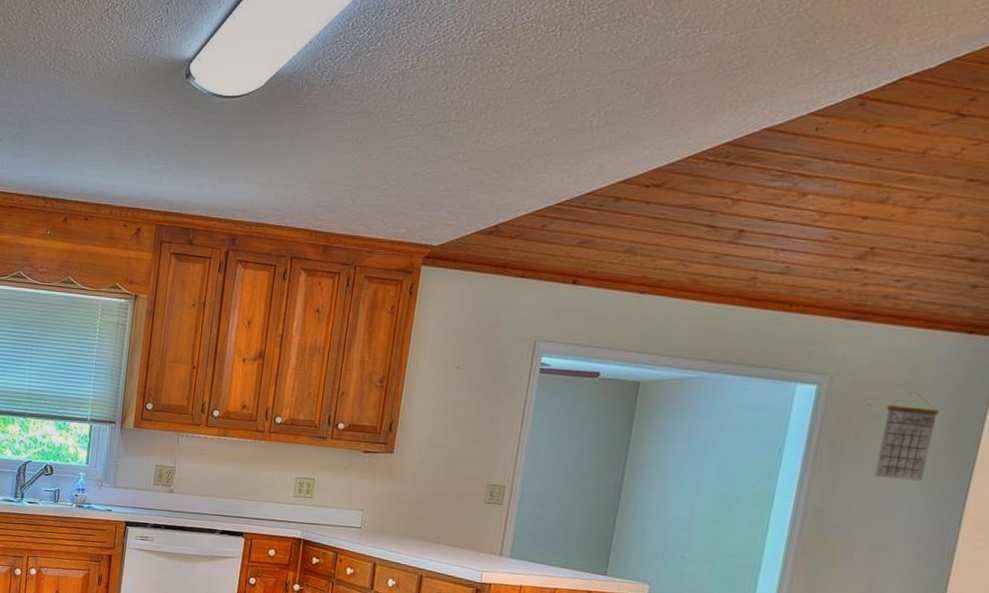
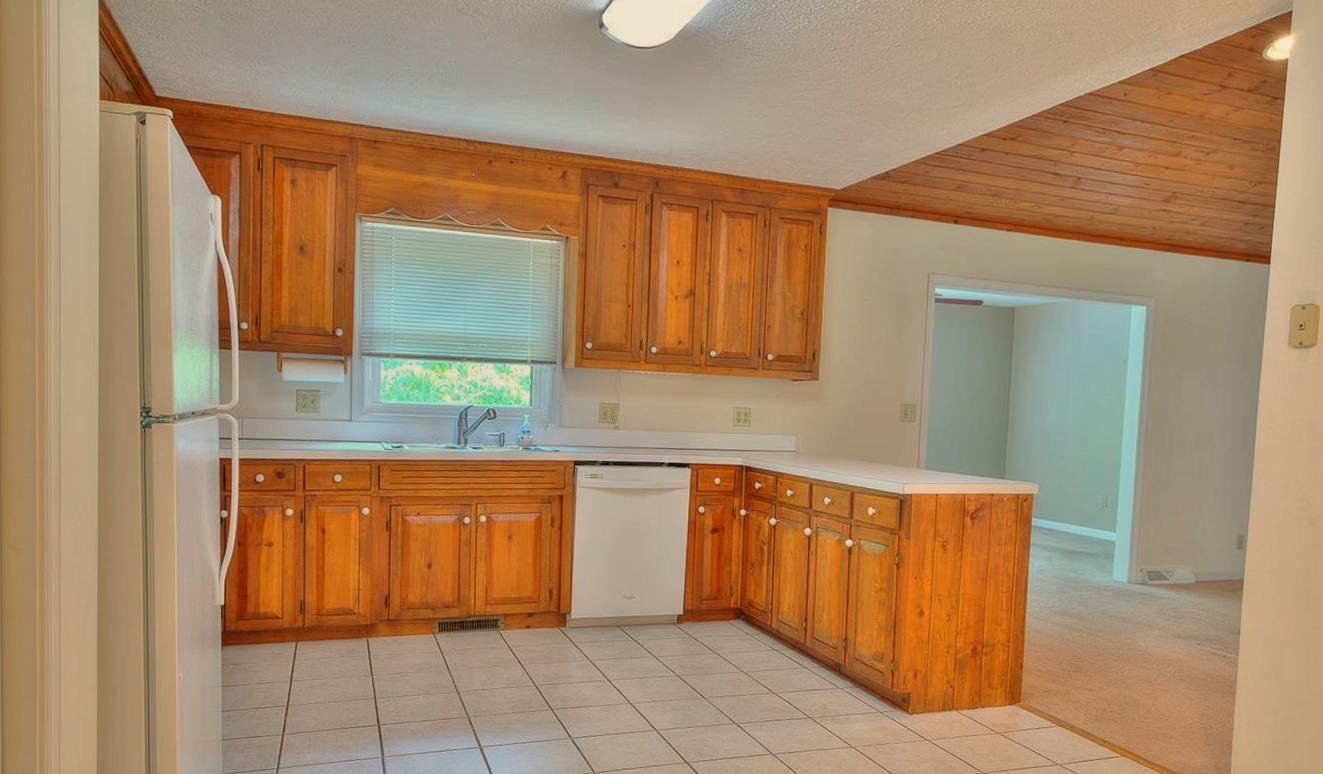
calendar: present [874,391,940,481] -> none [1194,309,1233,382]

